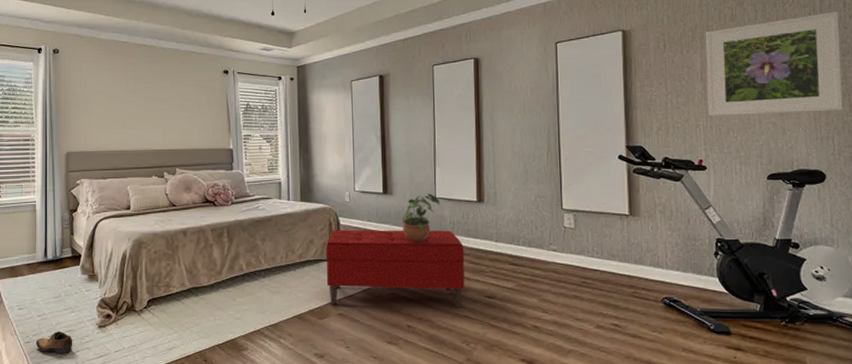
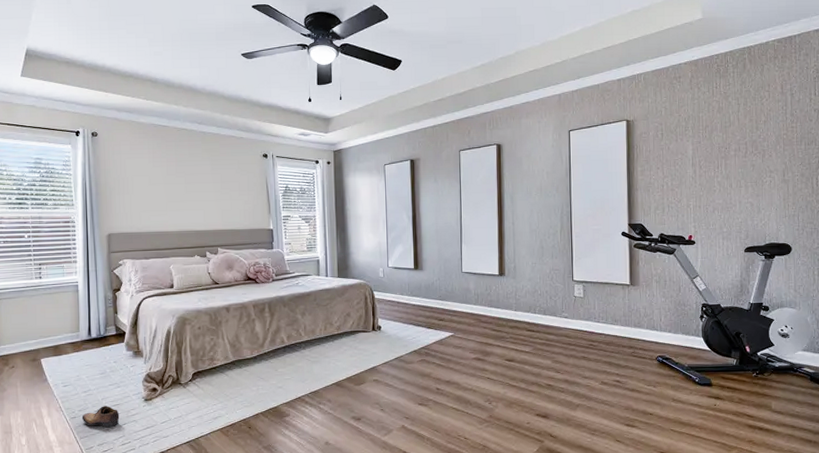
bench: present [325,229,465,309] -> none [361,301,488,372]
potted plant: present [402,193,440,243] -> none [431,268,466,313]
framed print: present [705,11,843,117] -> none [696,105,807,198]

